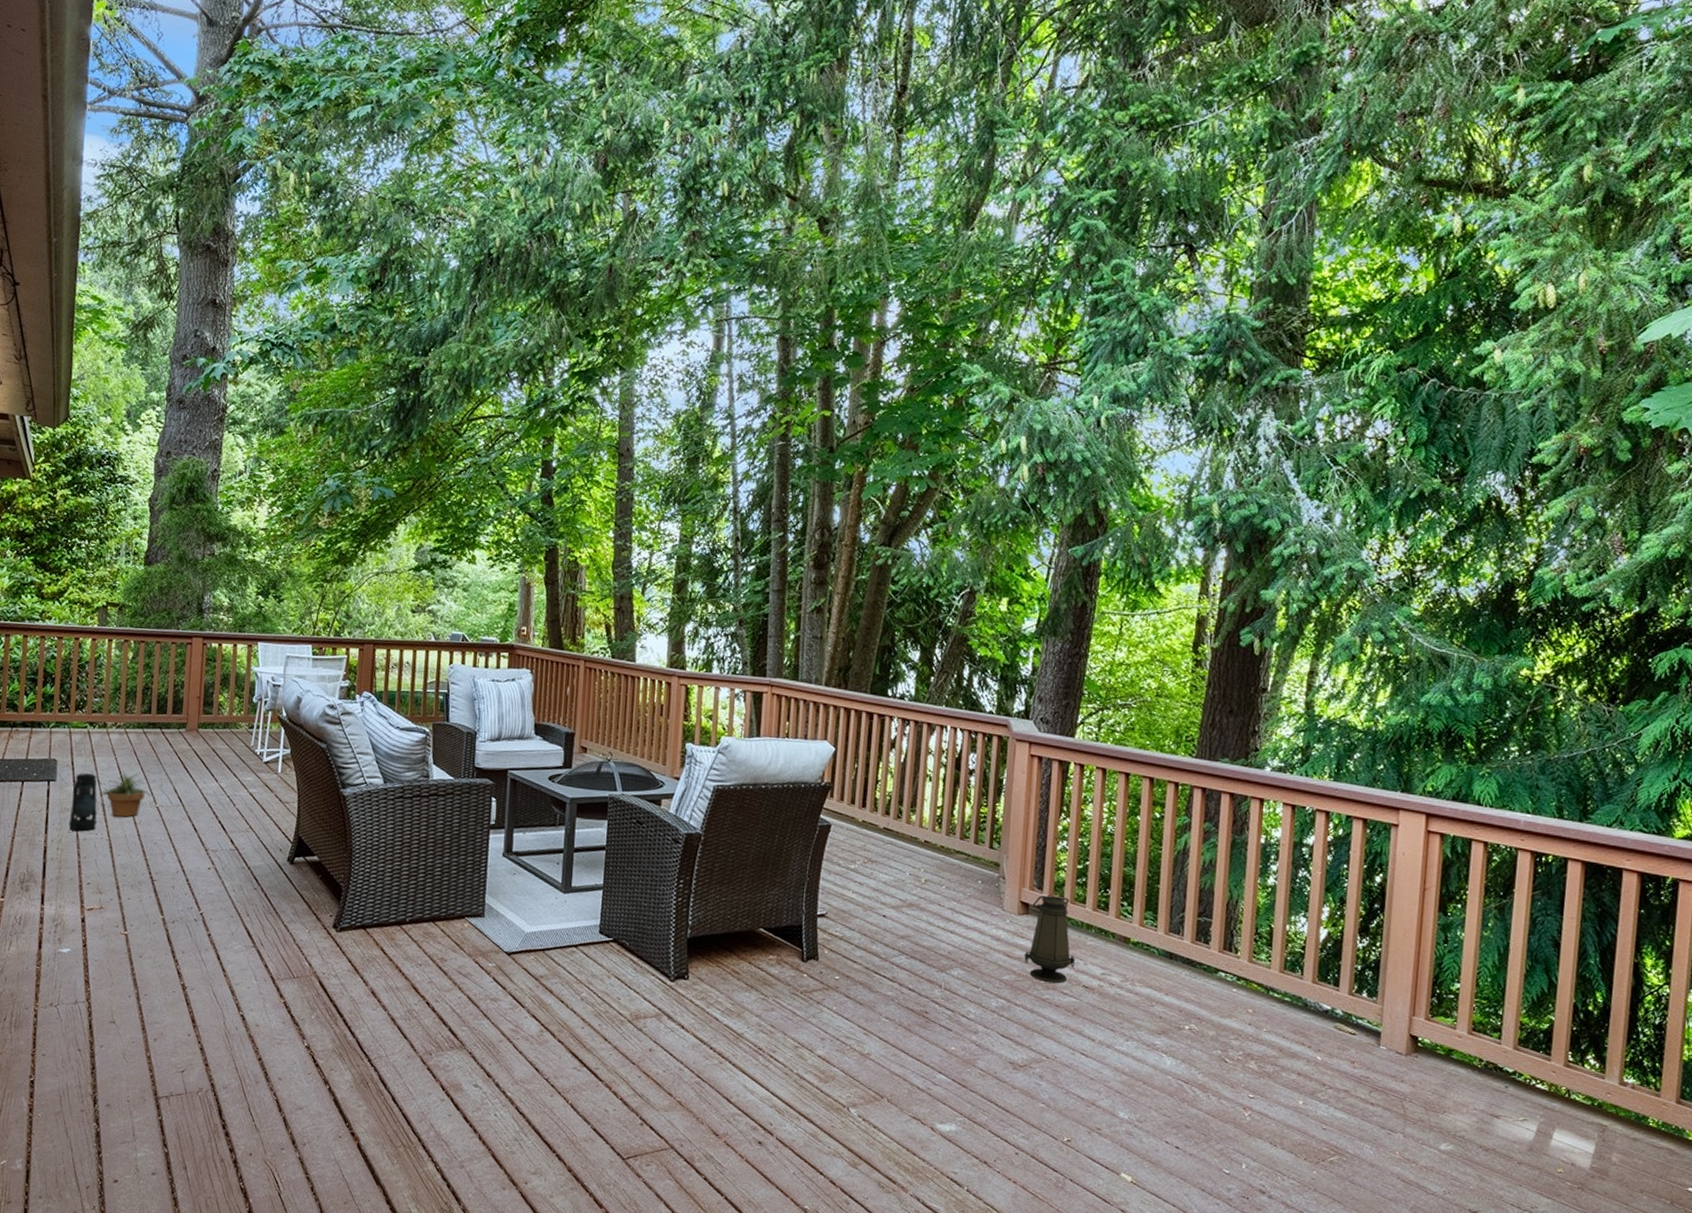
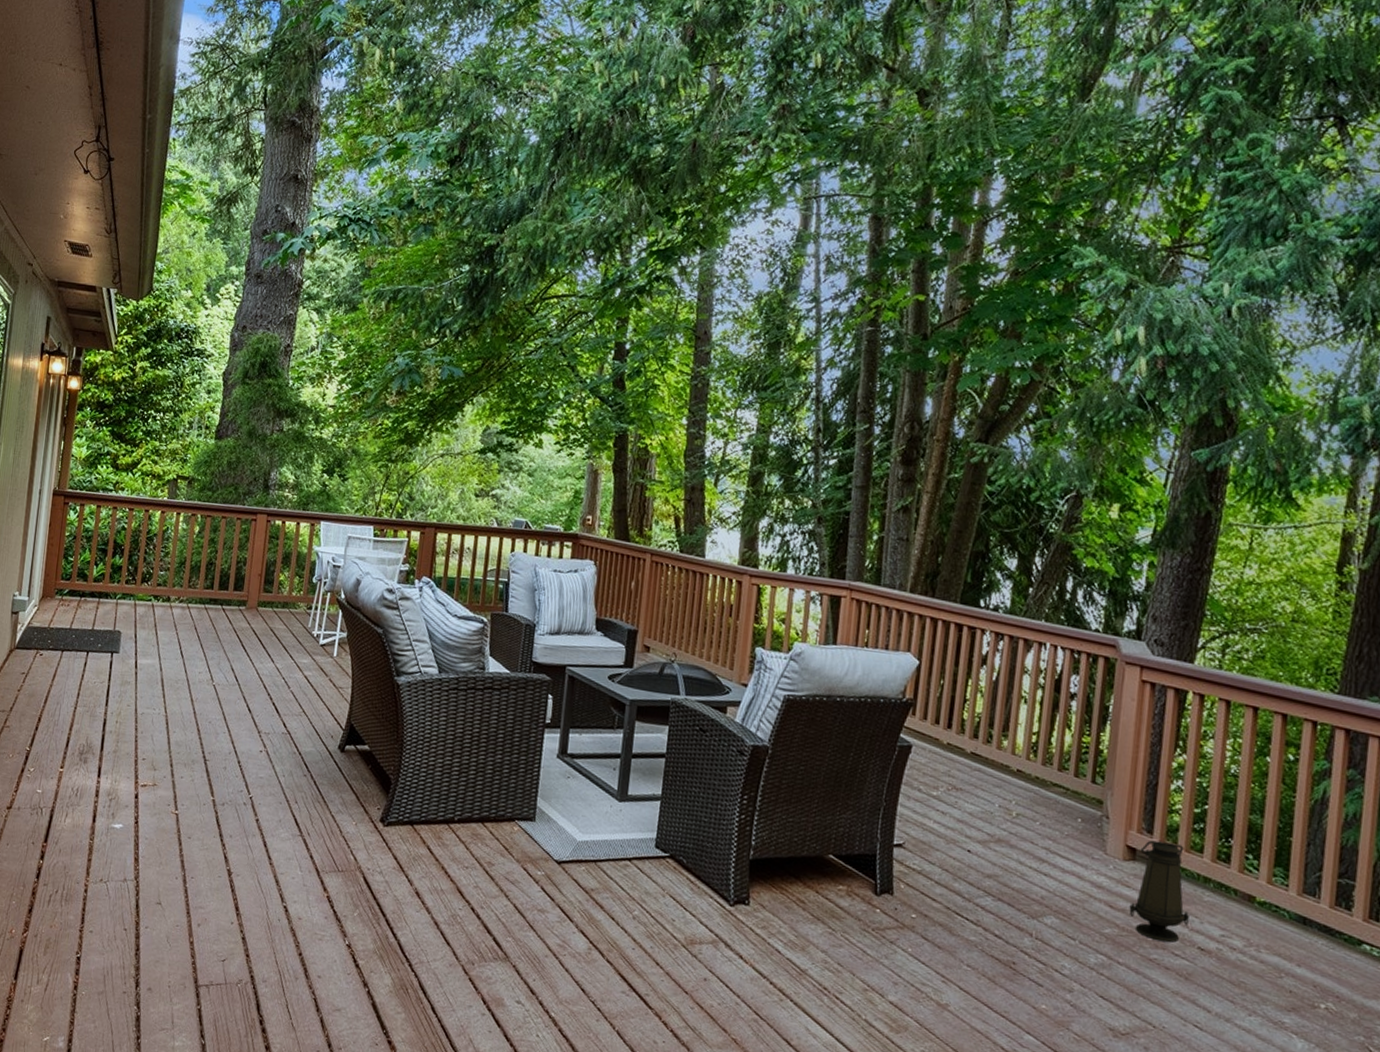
lantern: present [68,773,113,832] -> none [128,646,172,706]
potted plant: present [100,770,152,818] -> none [160,646,209,694]

